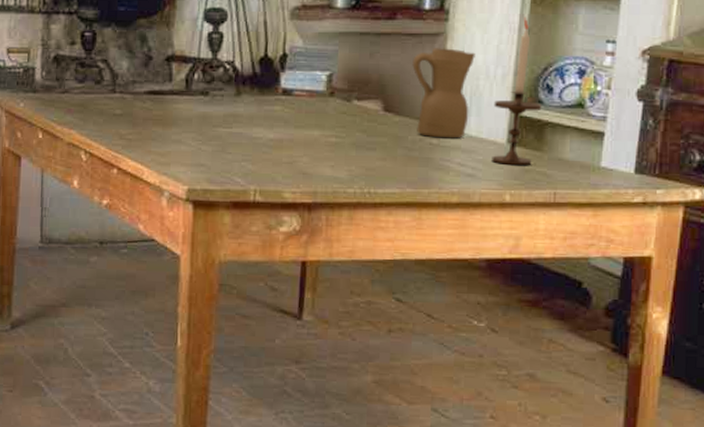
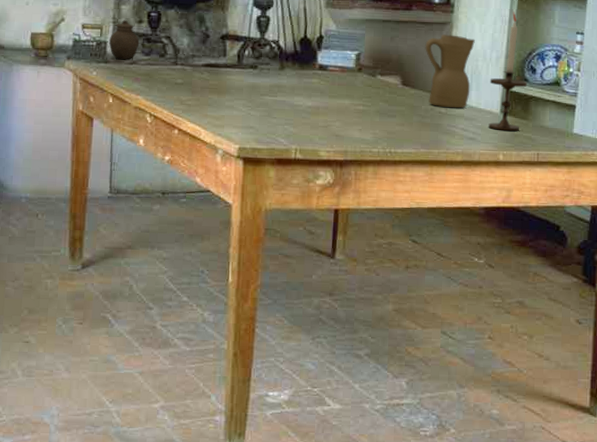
jar: none [38,42,72,89] -> present [109,20,140,60]

